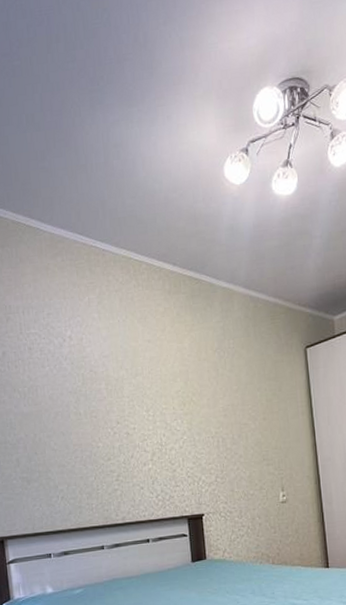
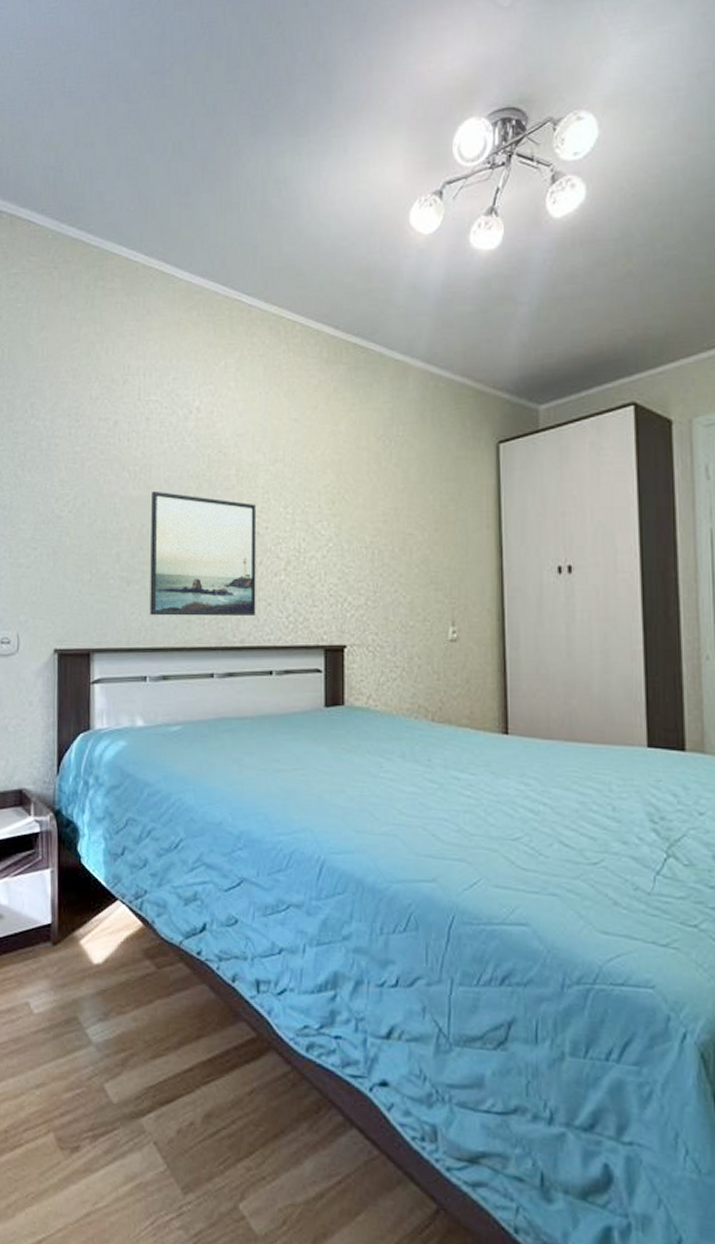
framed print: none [40,406,132,506] -> present [150,490,257,617]

